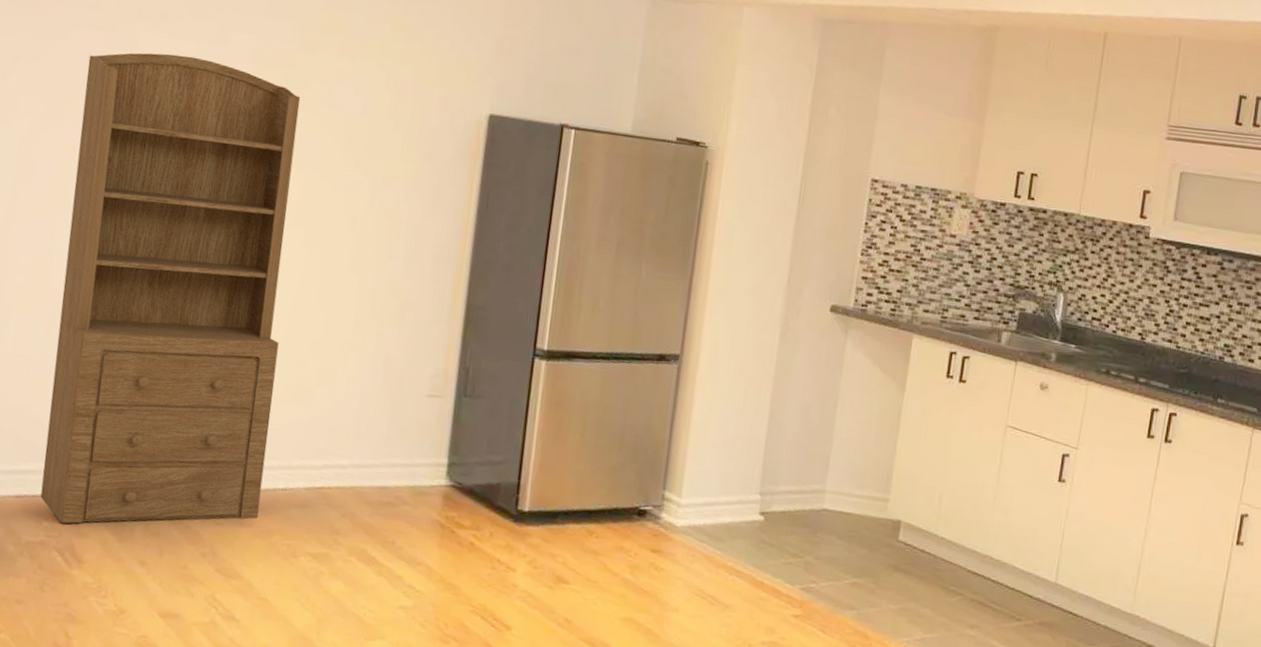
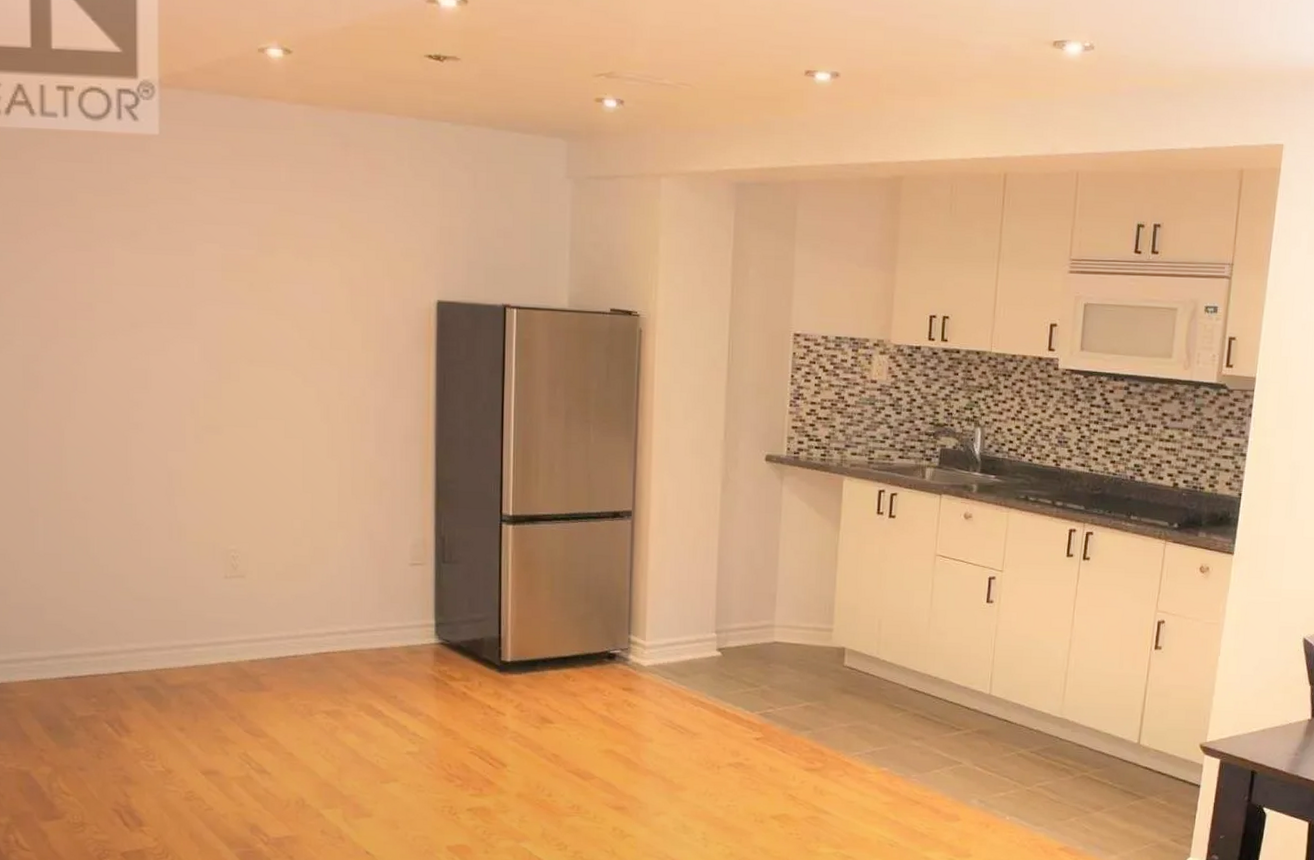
shelving unit: present [40,52,301,524] -> none [73,268,275,699]

